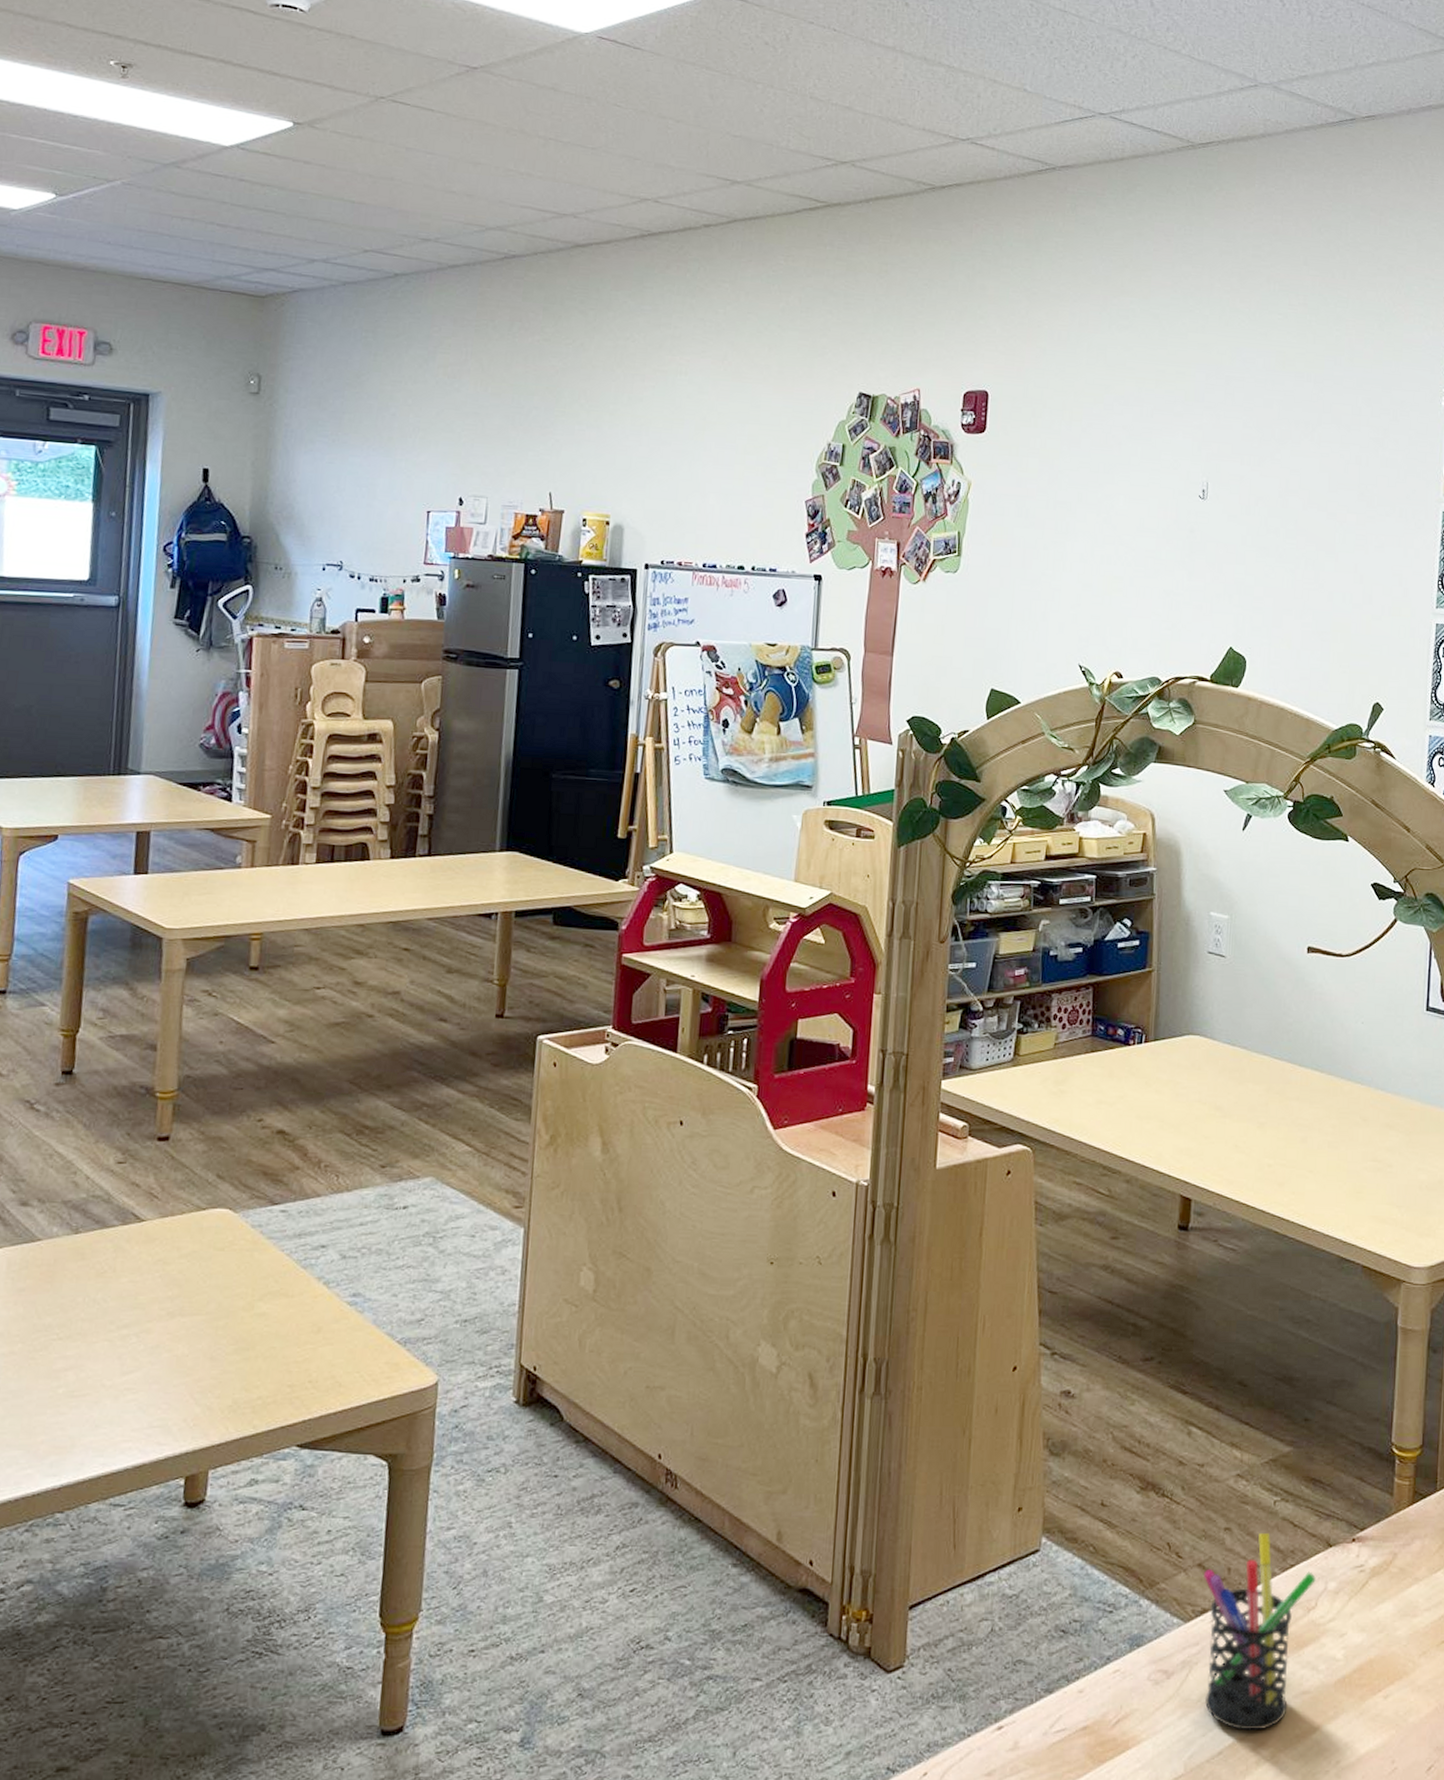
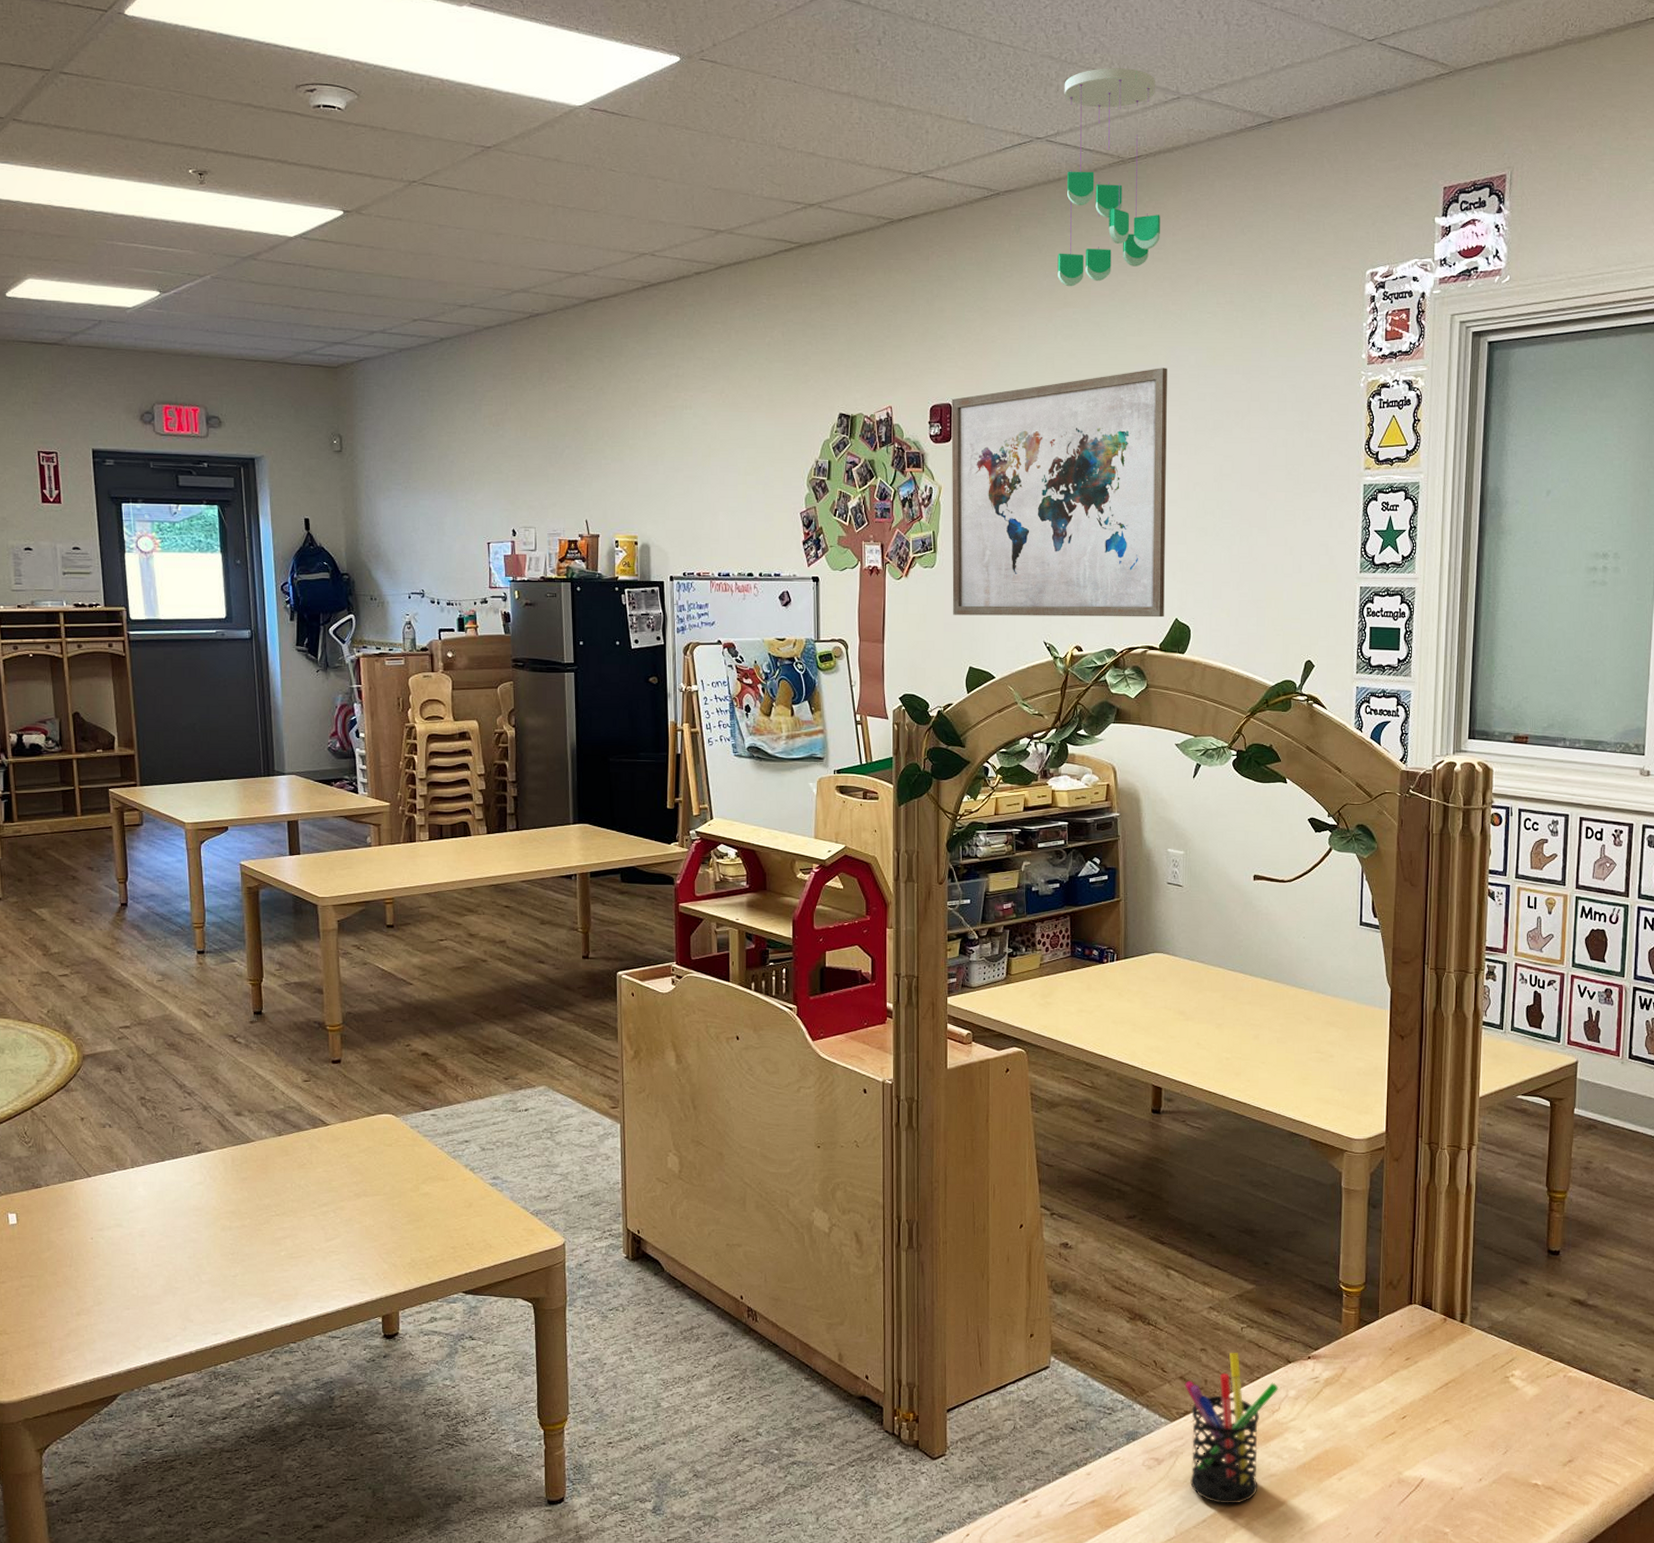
wall art: none [976,369,1232,645] -> present [951,368,1167,618]
ceiling mobile: none [1115,47,1232,275] -> present [1057,68,1160,287]

